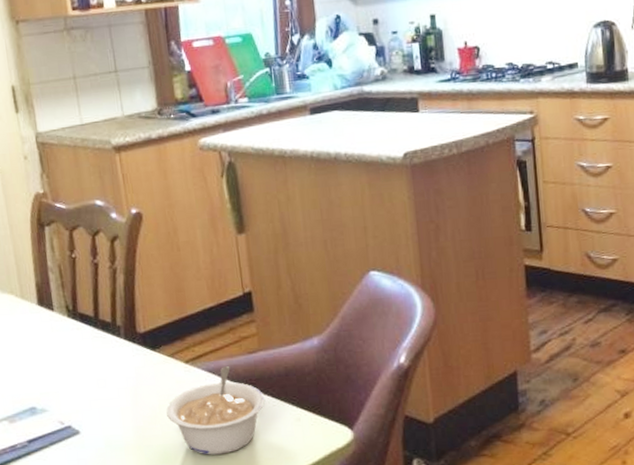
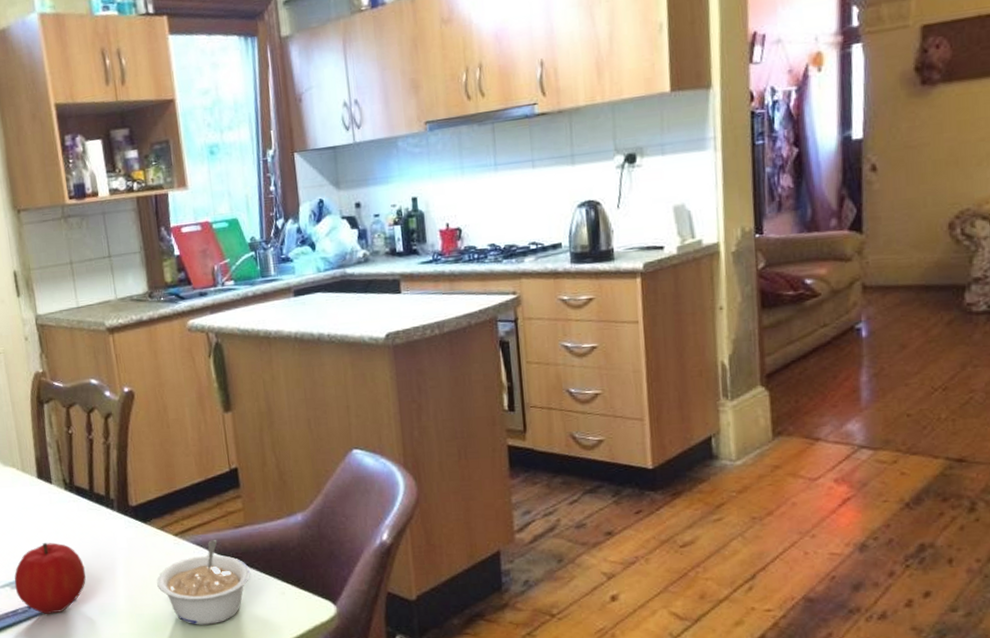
fruit: none [12,373,91,449] -> present [14,543,86,614]

